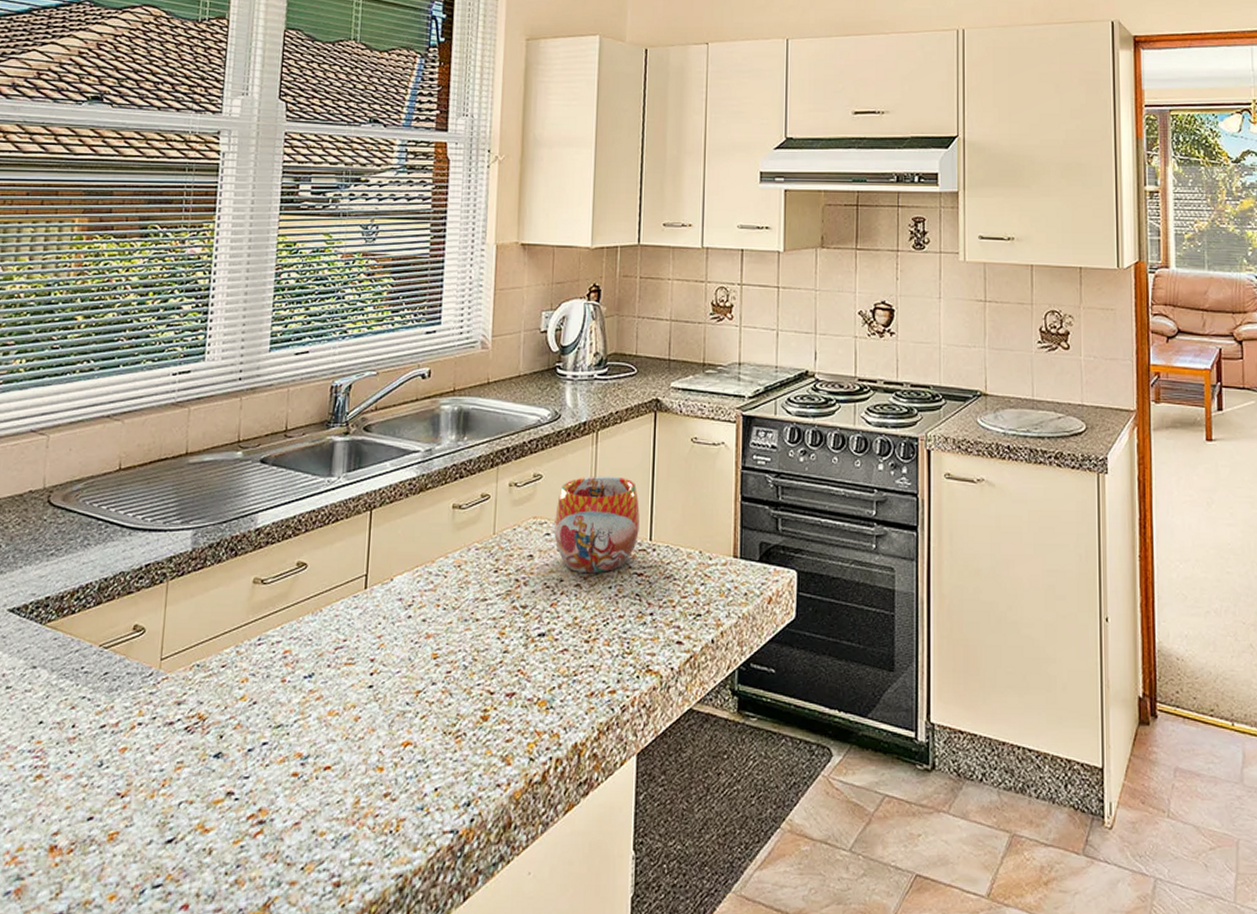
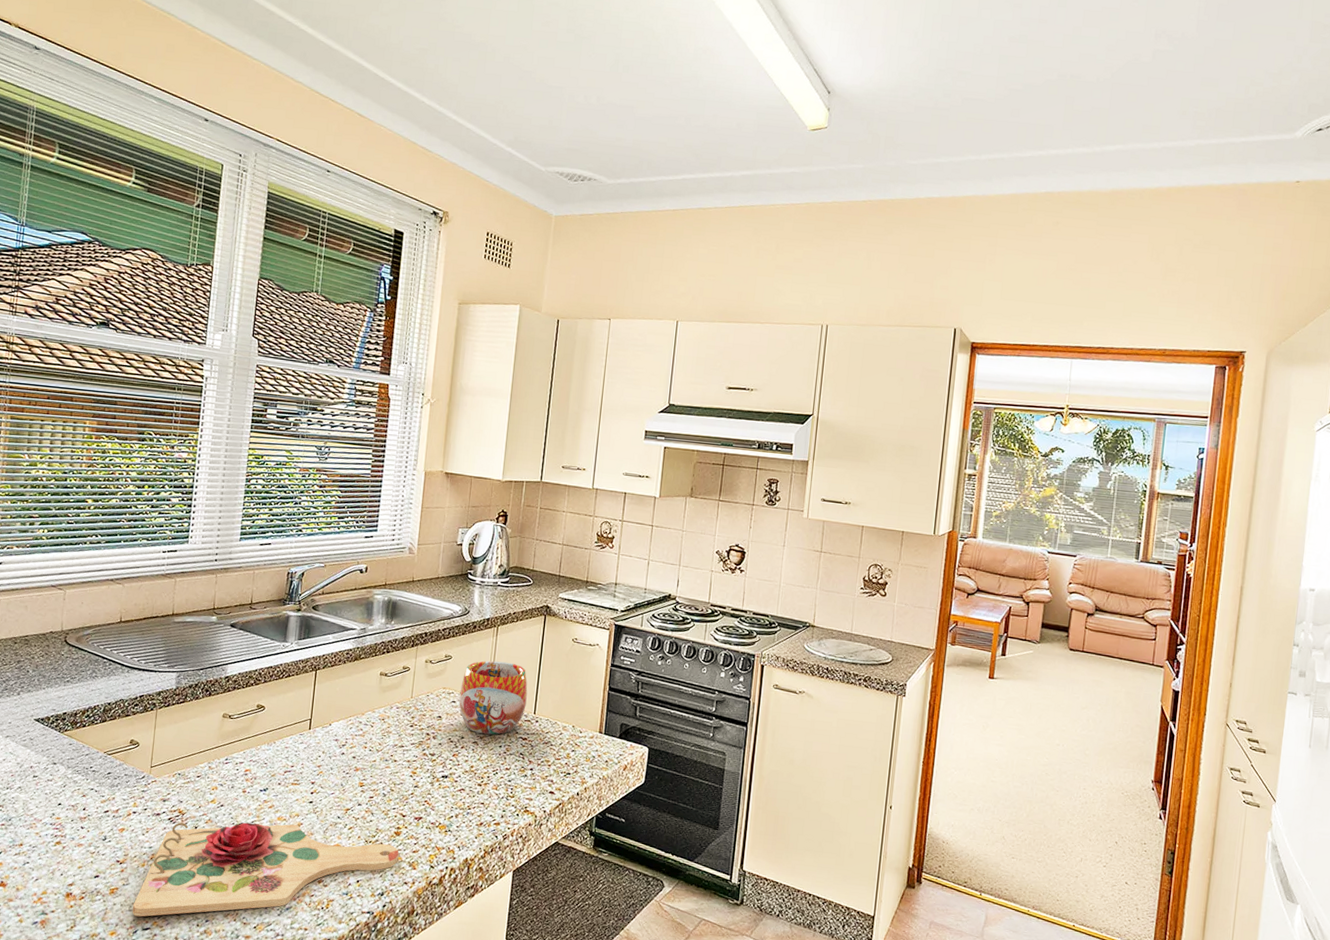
cutting board: none [138,720,488,870] -> present [132,822,399,917]

